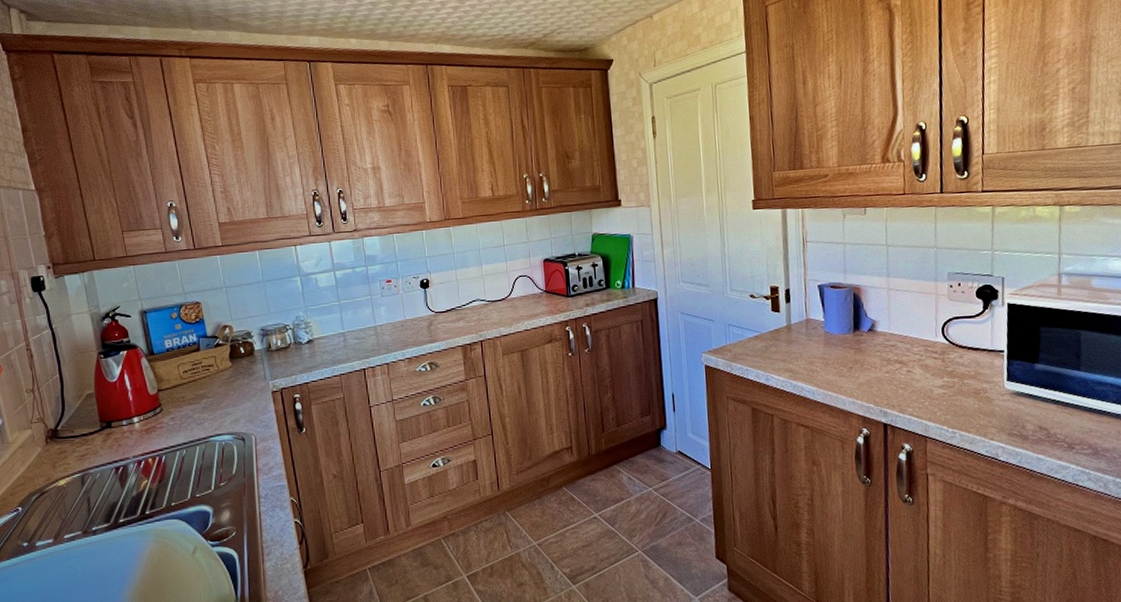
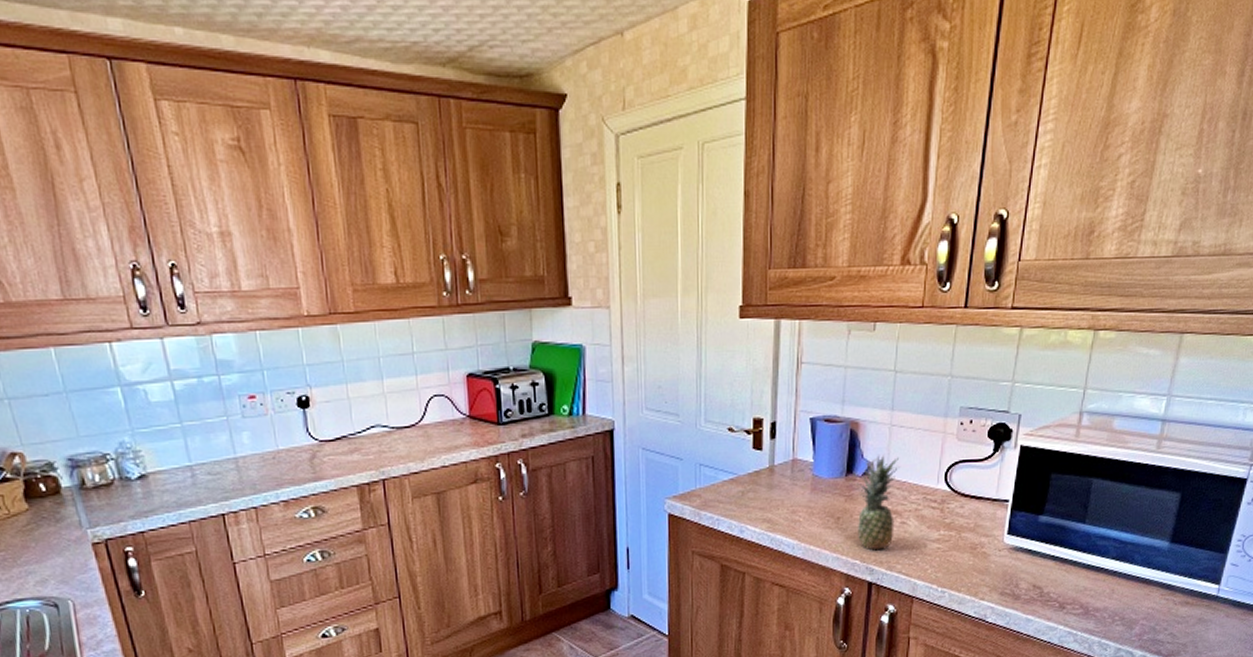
fruit: none [864,314,902,396] -> present [857,455,900,551]

